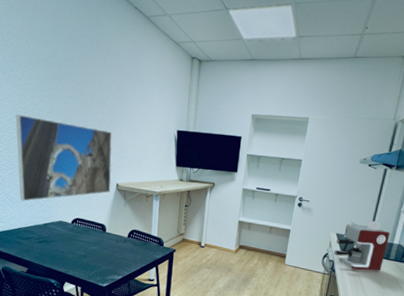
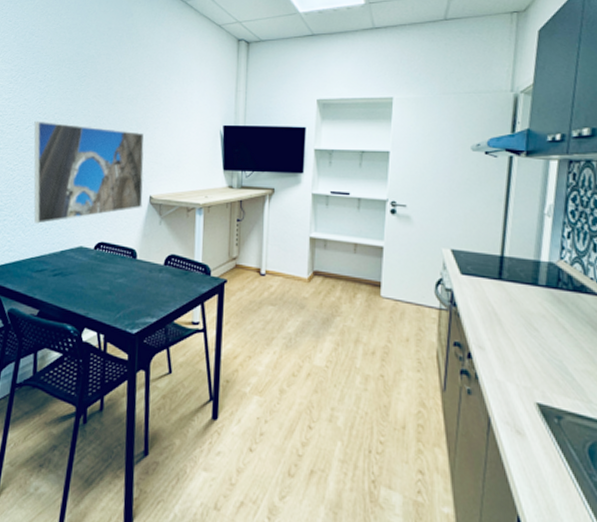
coffee maker: present [334,220,390,271] -> none [451,229,533,304]

